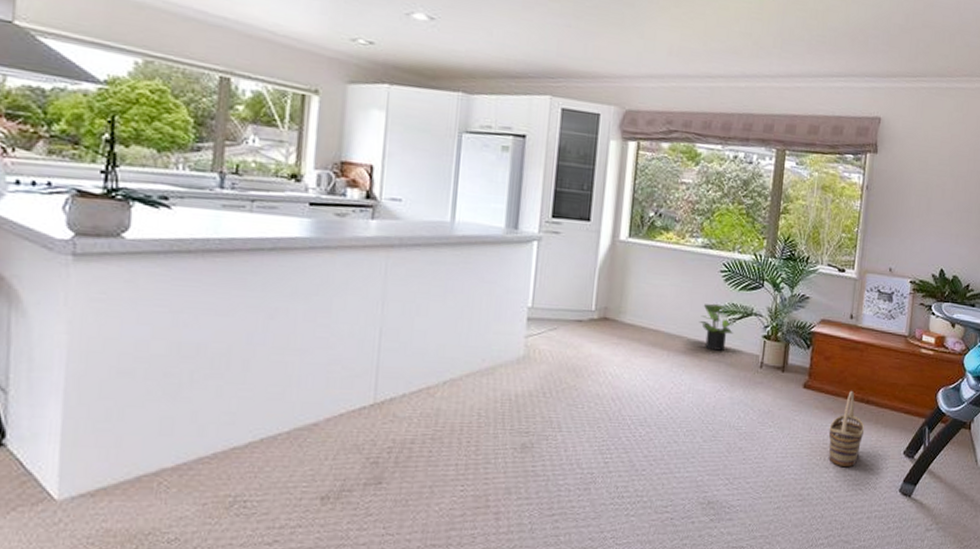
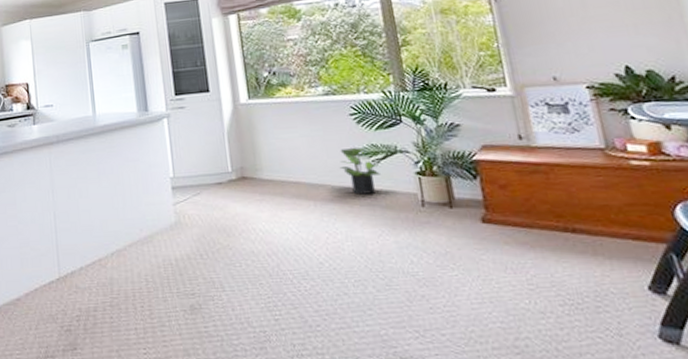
basket: present [828,391,865,467] -> none [530,220,583,310]

